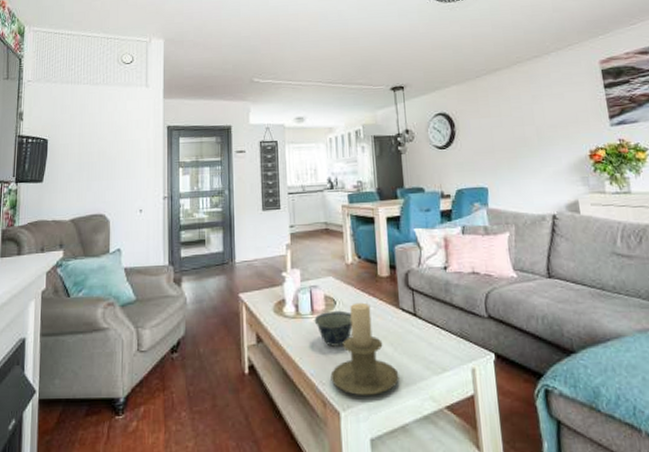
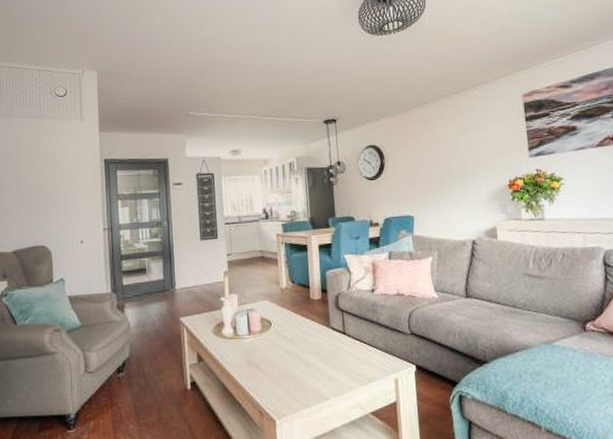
bowl: present [314,310,353,347] -> none [251,331,287,363]
candle holder: present [330,302,399,396] -> none [267,323,330,406]

